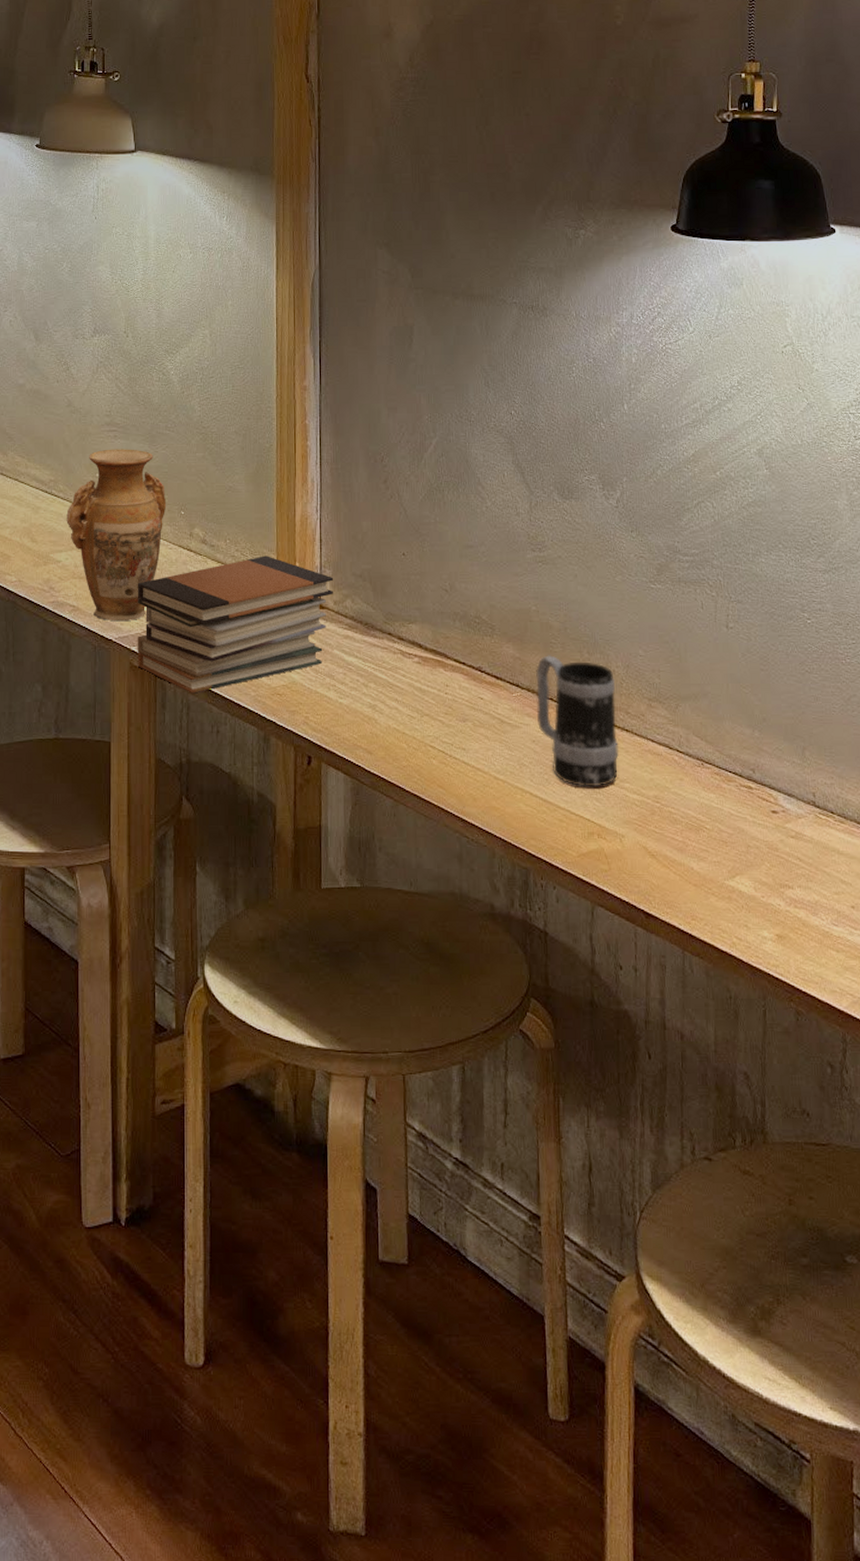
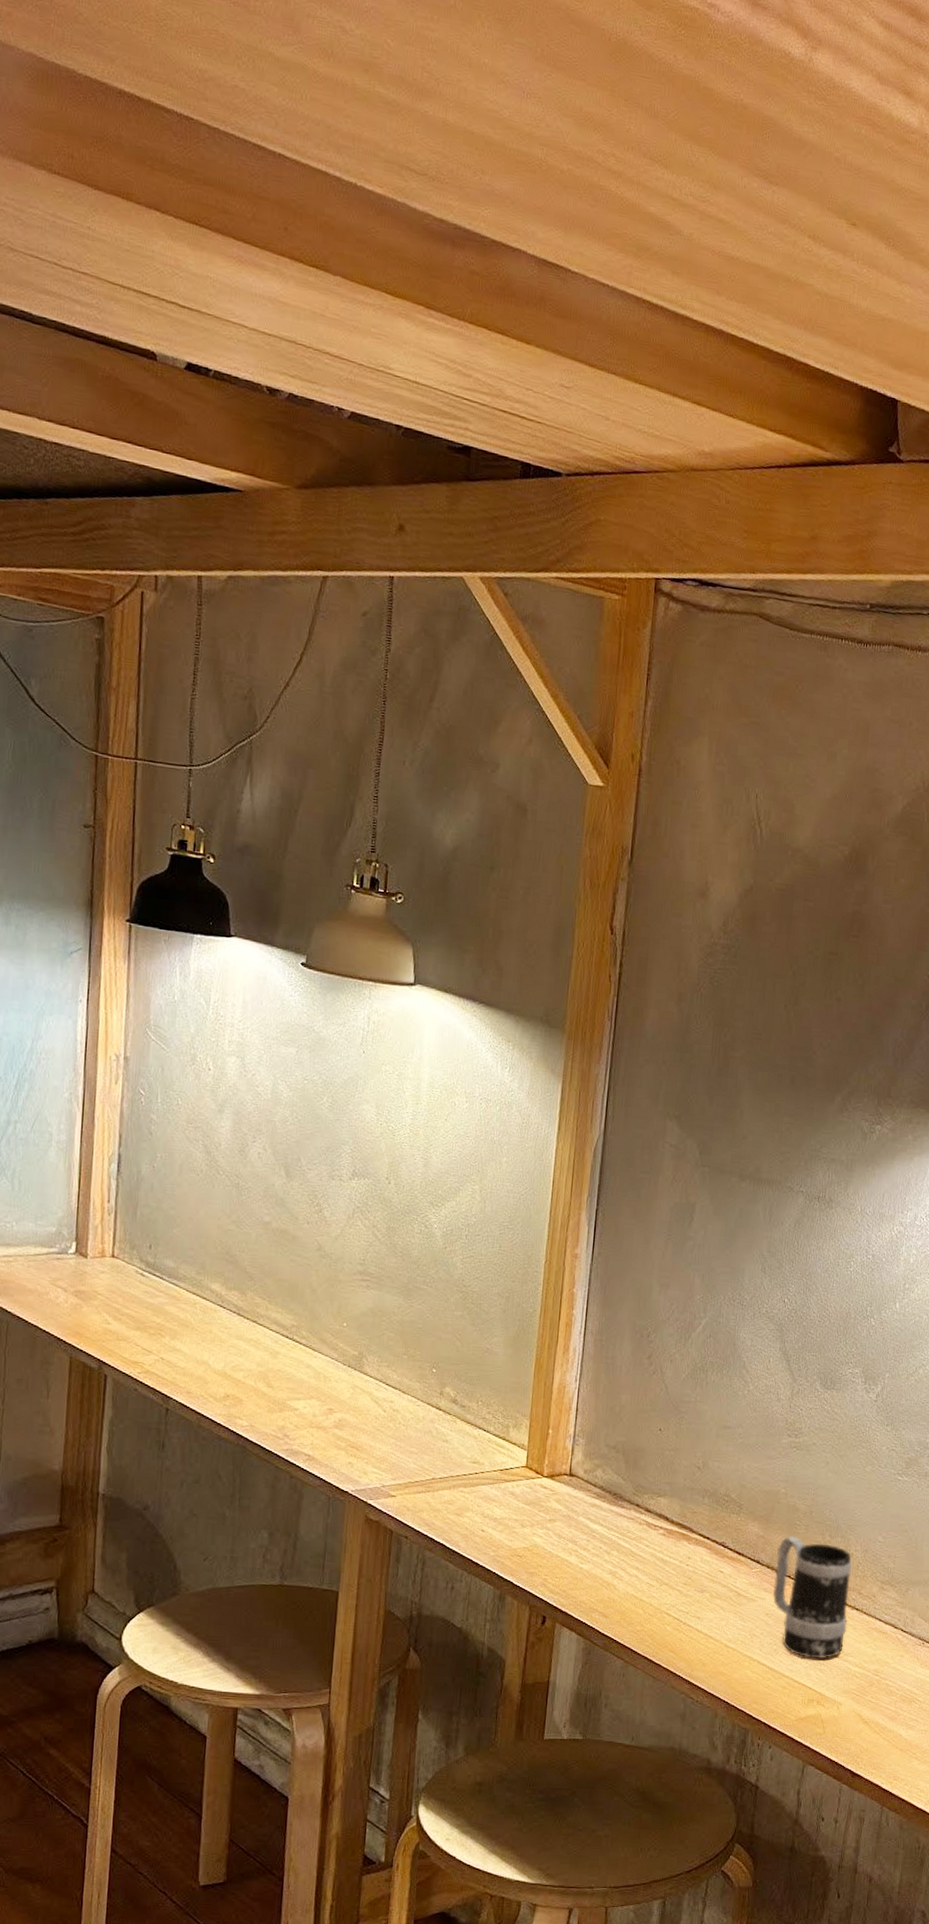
vase: present [66,449,167,622] -> none [307,1298,418,1475]
book stack: present [137,556,334,694] -> none [374,1420,587,1550]

